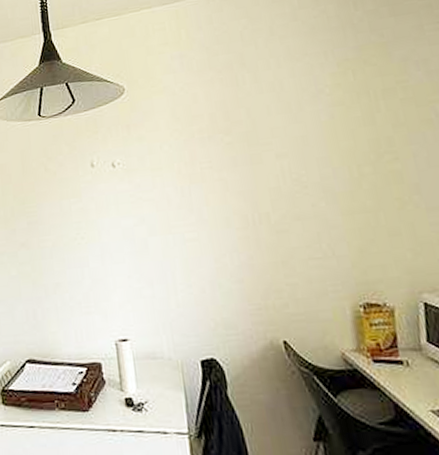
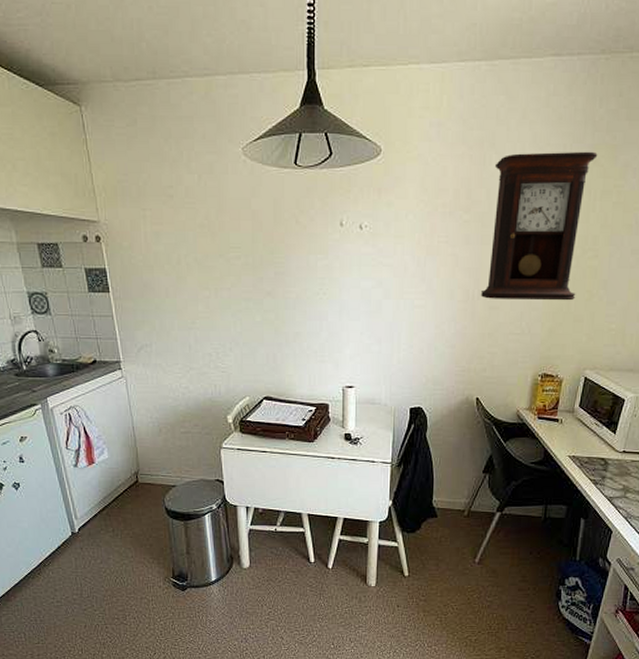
pendulum clock: none [249,52,384,223] -> present [480,151,598,301]

